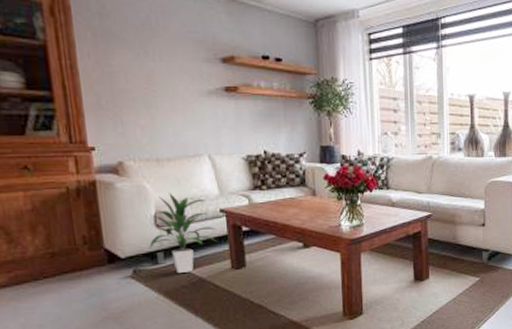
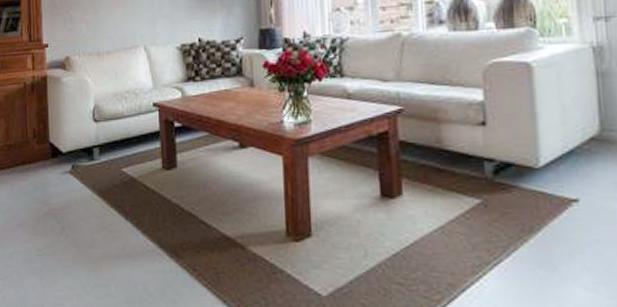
indoor plant: present [149,193,217,273] -> none [87,86,149,171]

